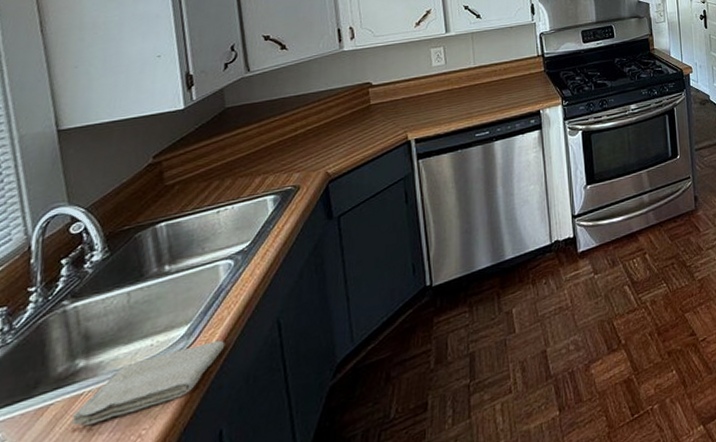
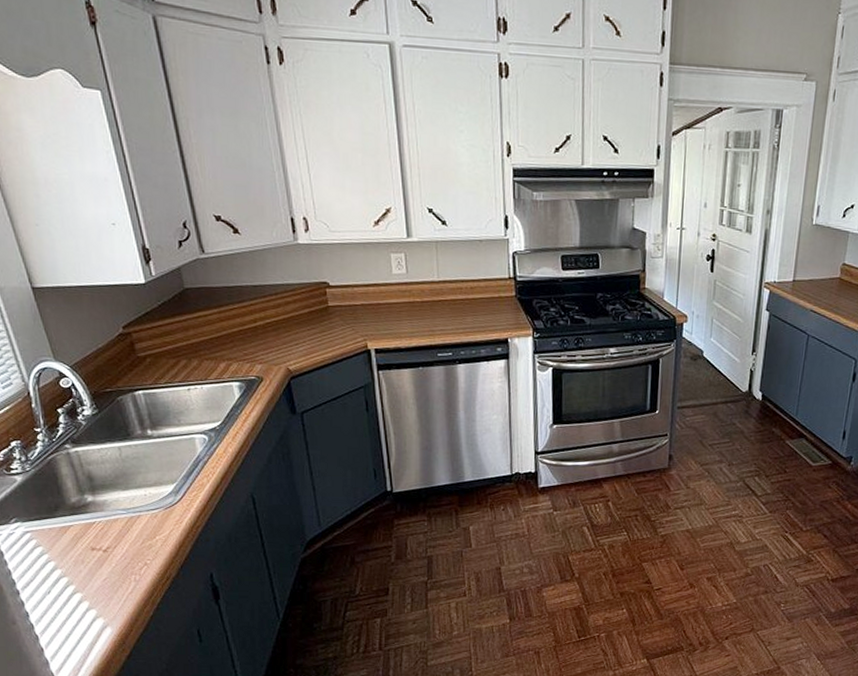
washcloth: present [71,340,225,426] -> none [89,502,208,547]

